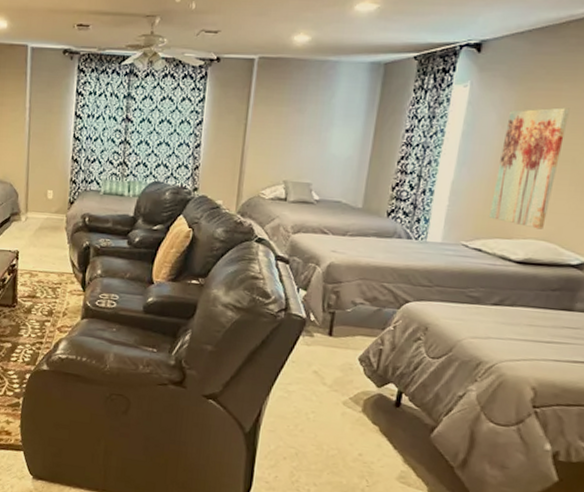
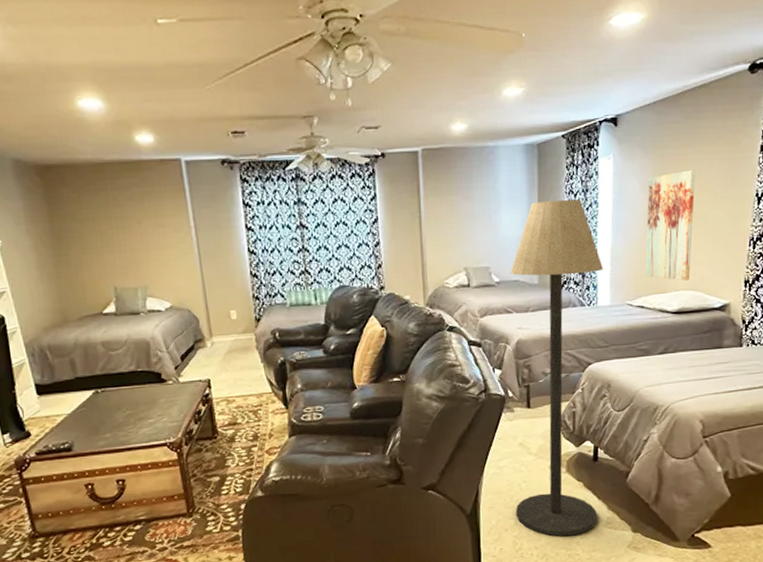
floor lamp: none [297,123,440,482] -> present [509,199,603,536]

